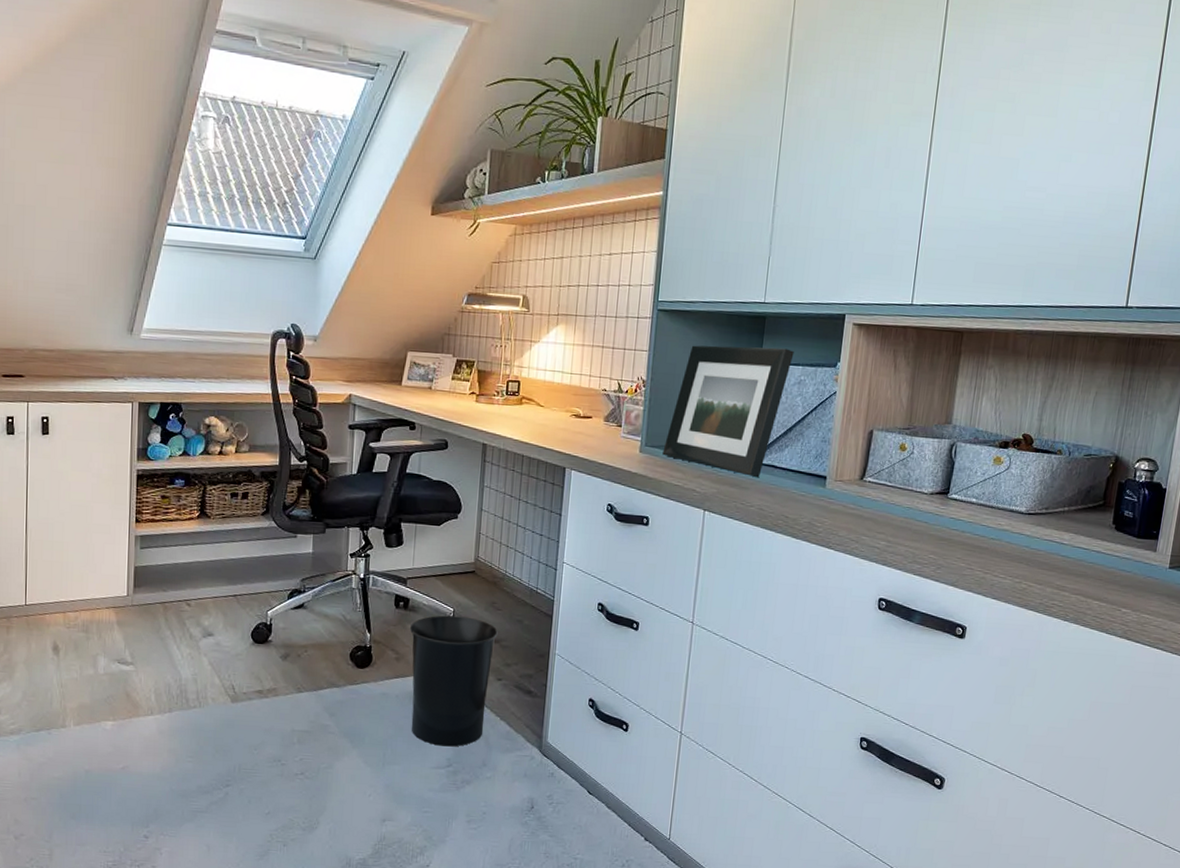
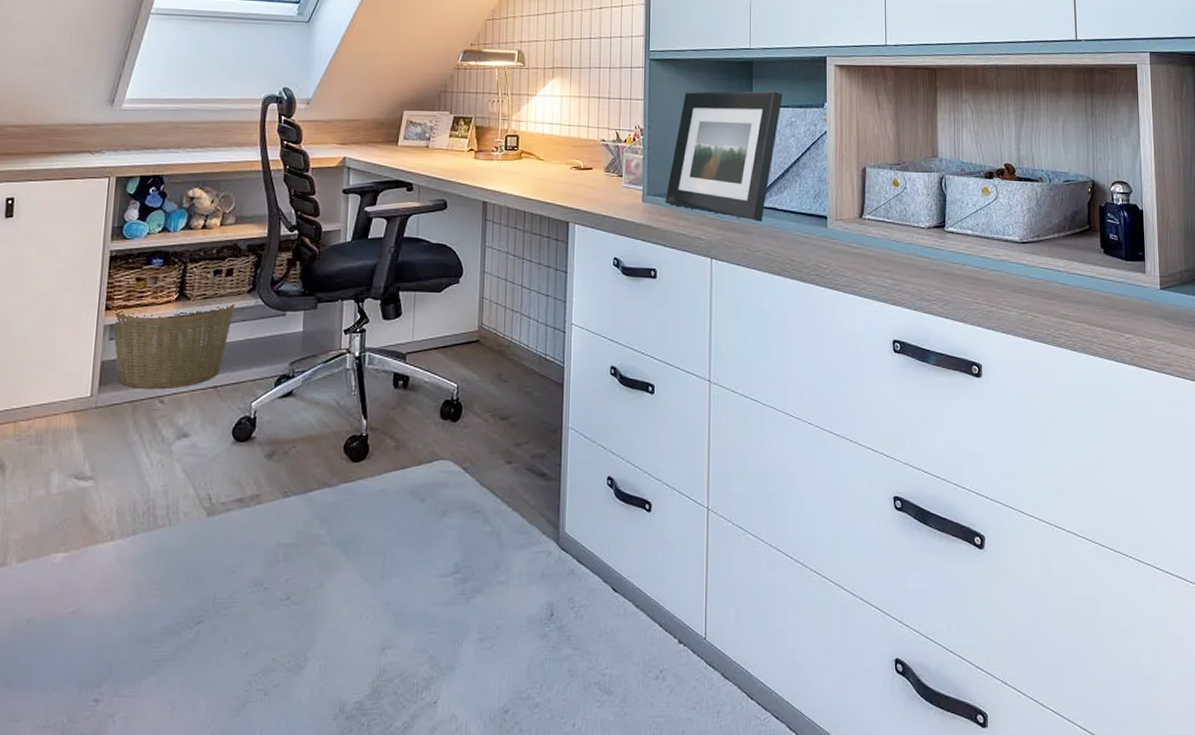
basket: none [142,522,251,594] -> present [112,302,235,389]
waste bin: present [409,615,498,747] -> none [409,392,506,549]

